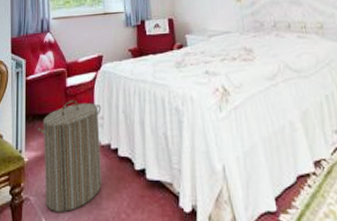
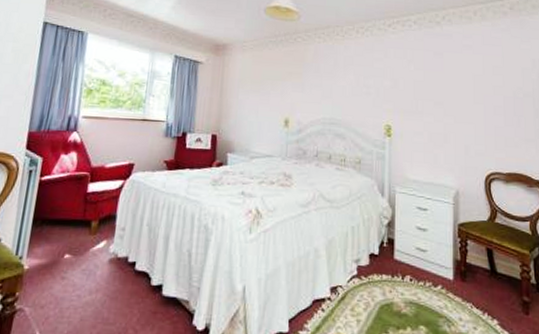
laundry hamper: present [37,100,102,213] -> none [42,207,124,326]

